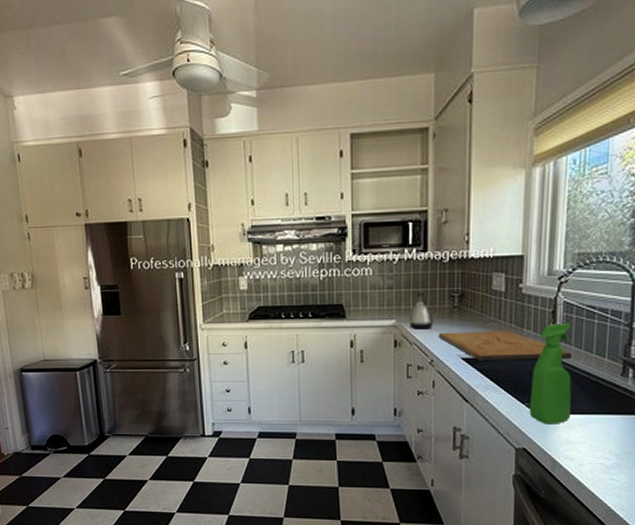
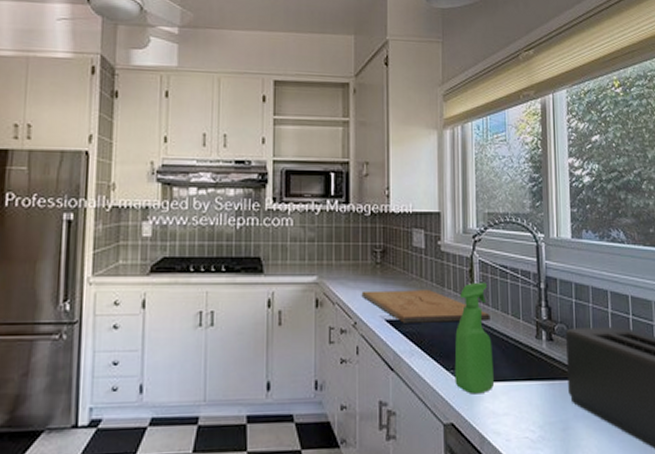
kettle: present [409,290,434,329] -> none [331,244,357,287]

